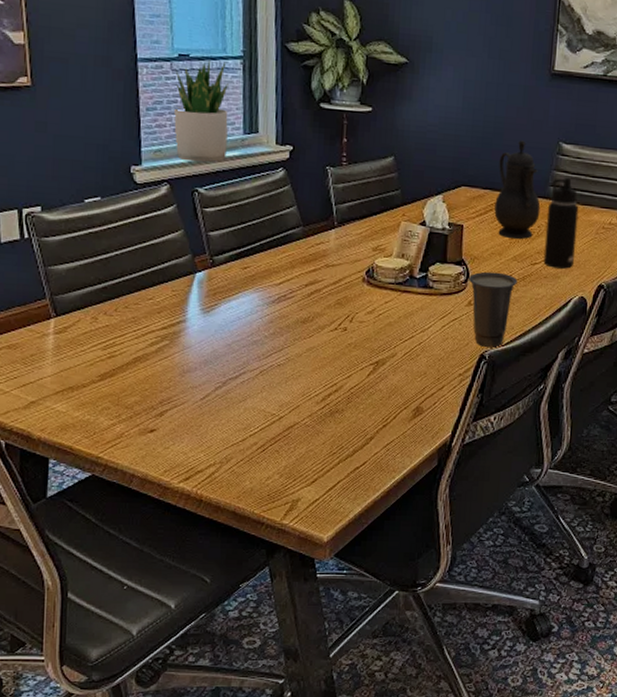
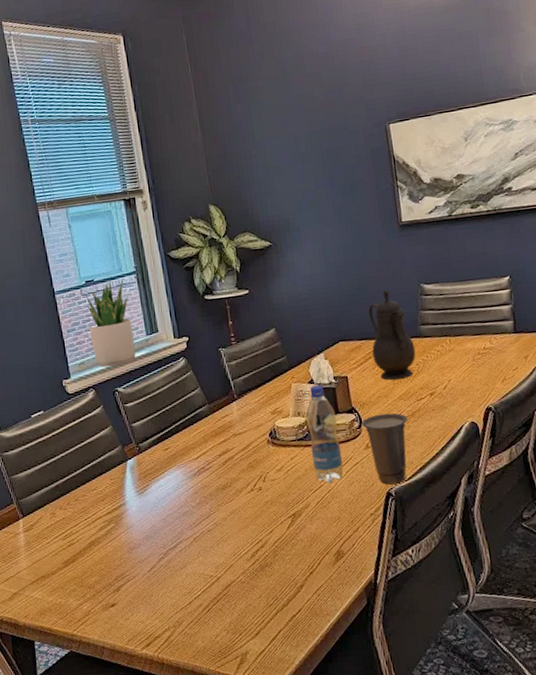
bottle: none [408,229,443,335] -> present [306,385,344,483]
water bottle: present [543,177,579,269] -> none [421,314,457,400]

